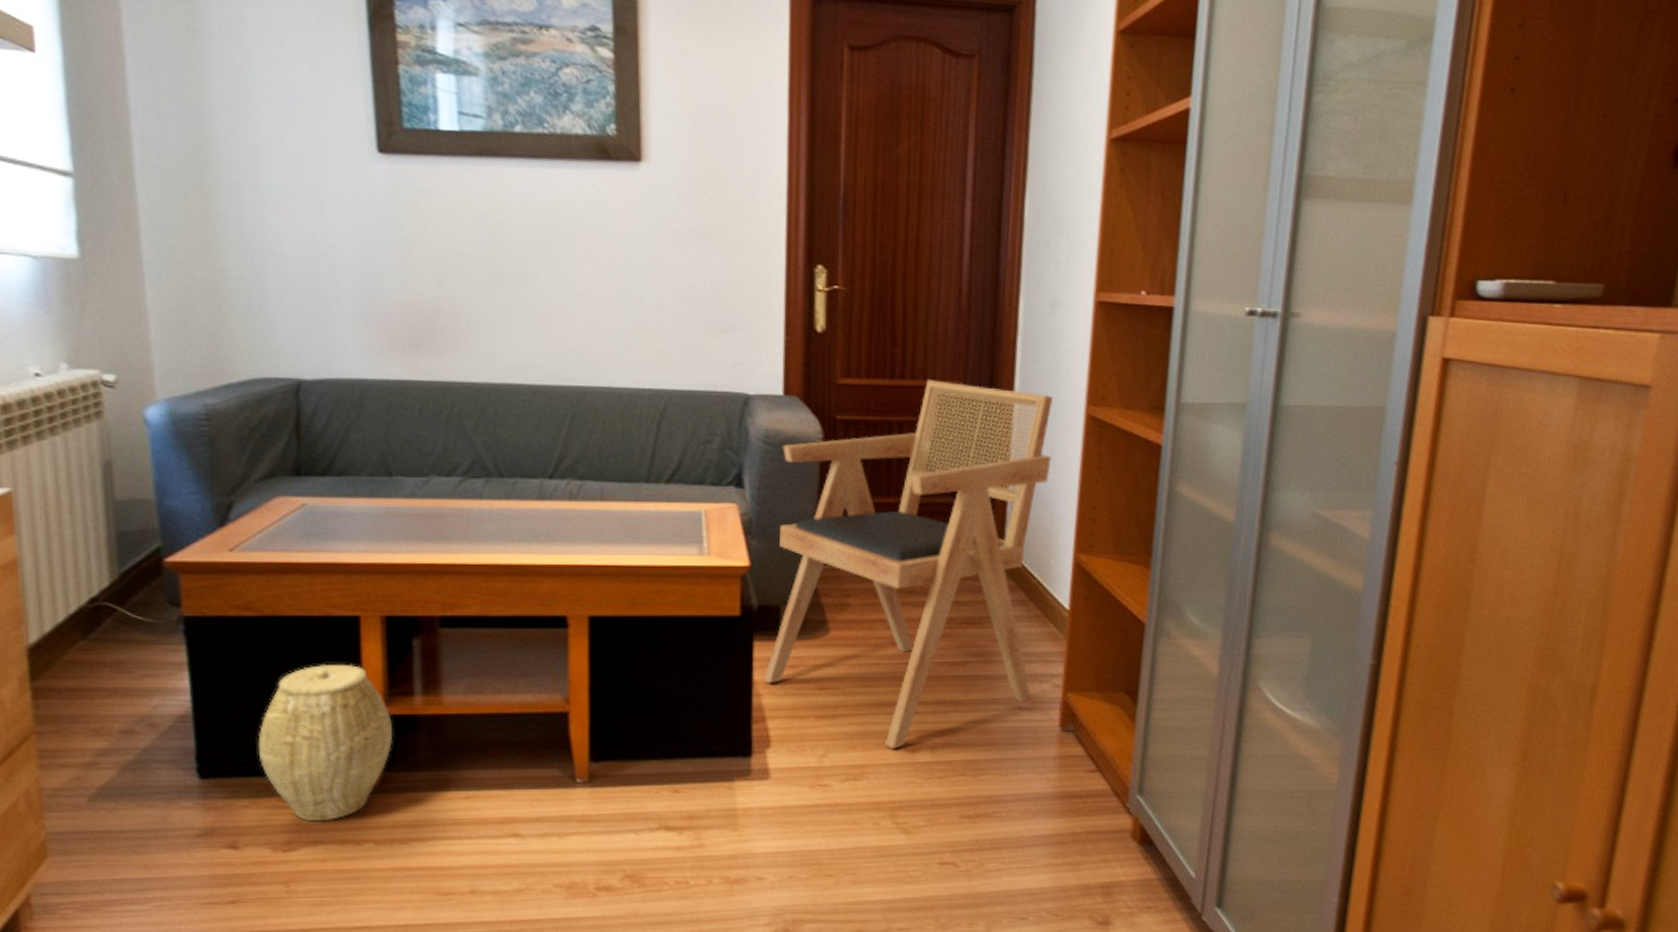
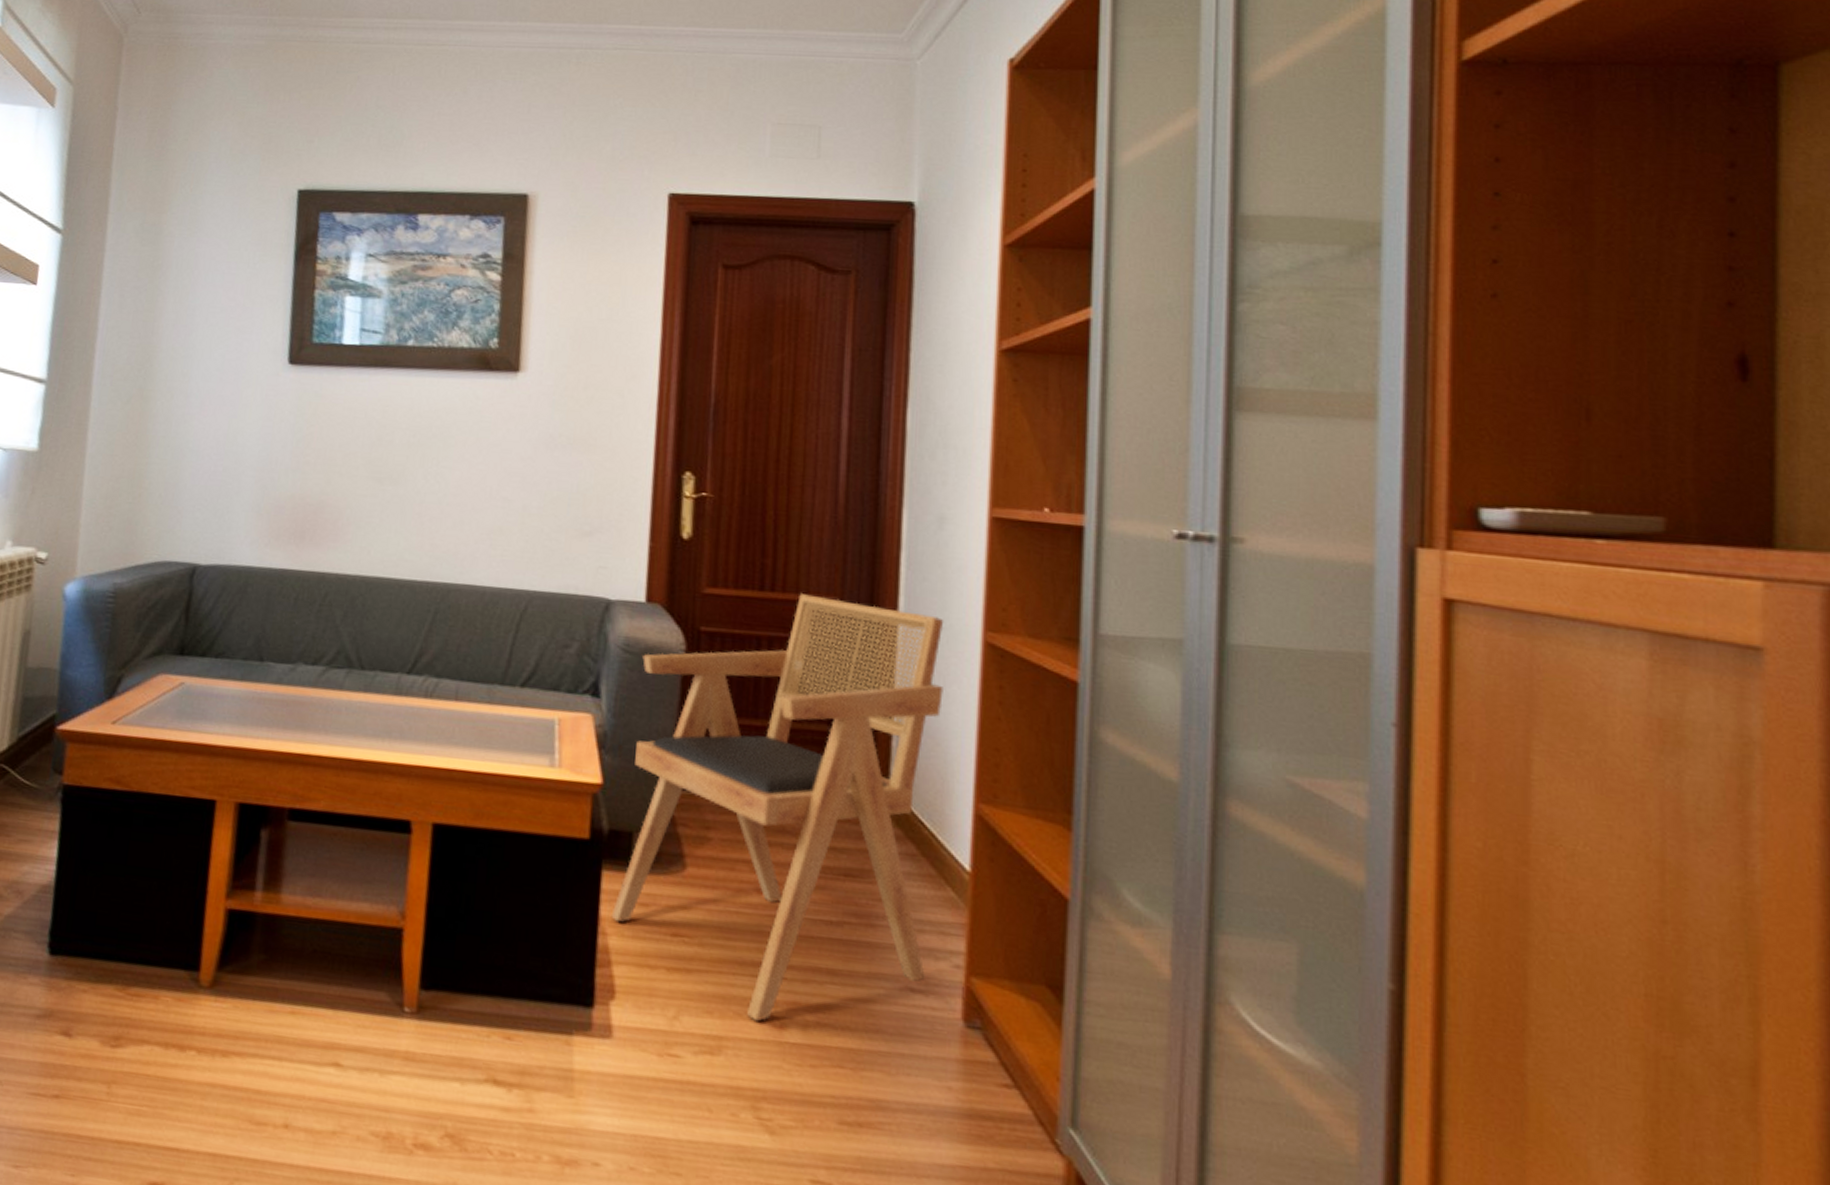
woven basket: present [258,663,392,822] -> none [105,846,231,1019]

